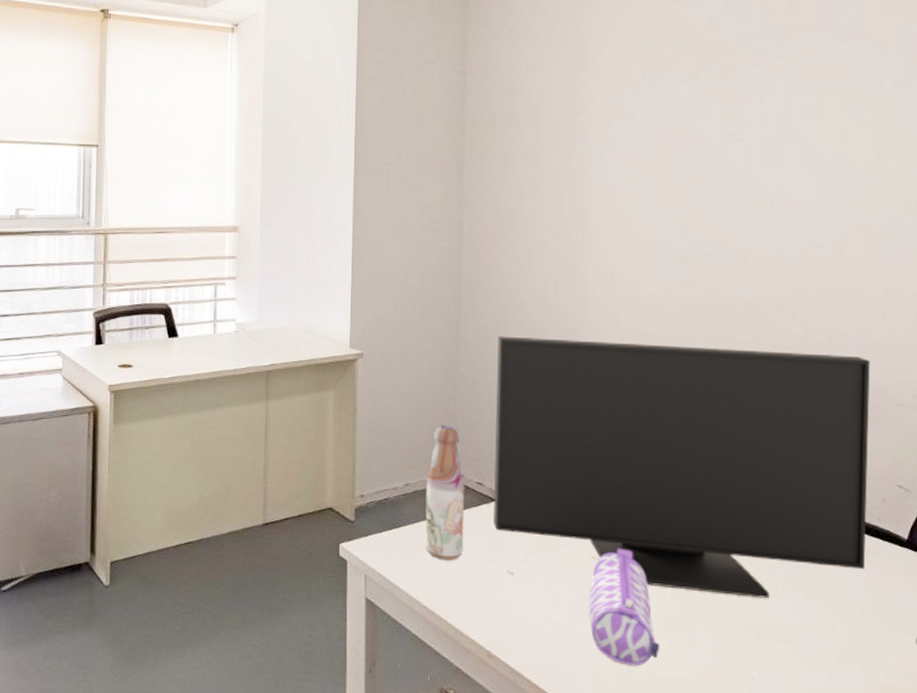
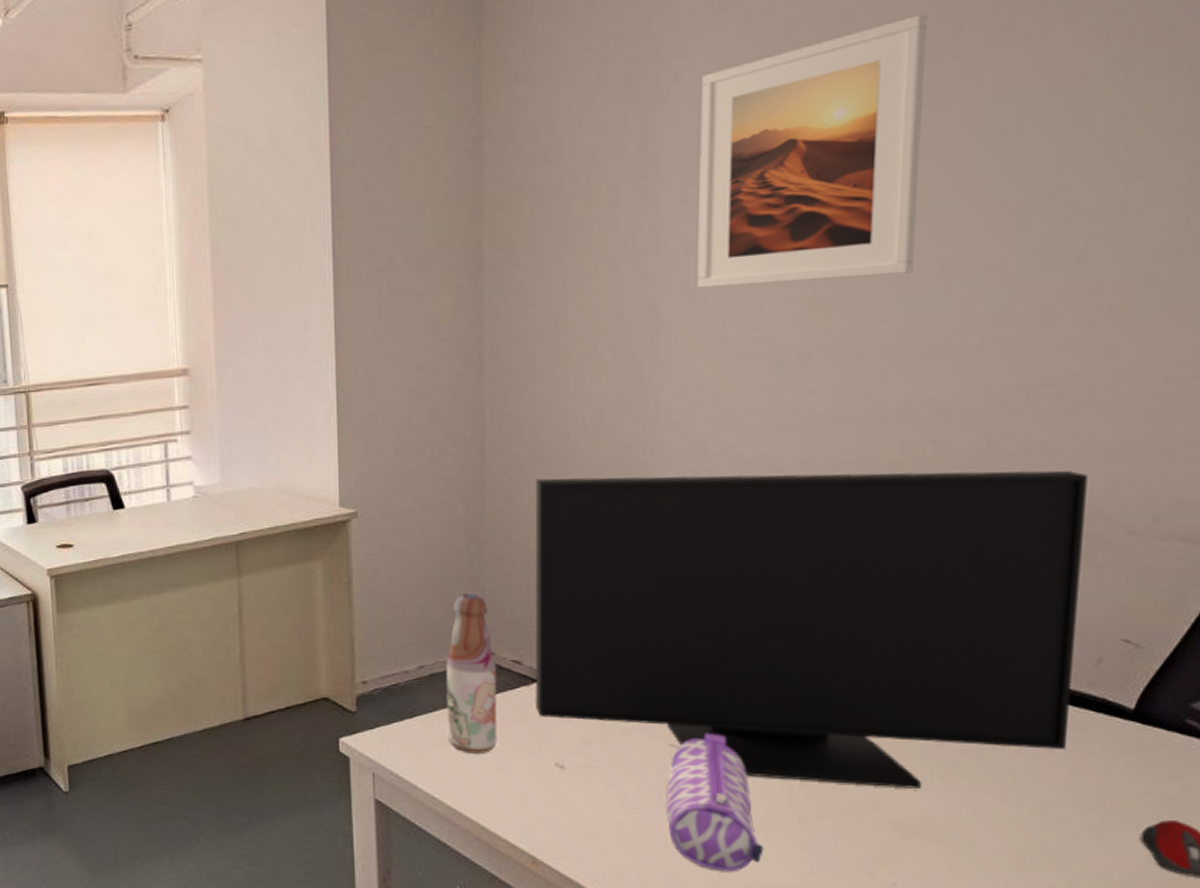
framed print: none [613,27,759,204] -> present [697,15,927,288]

